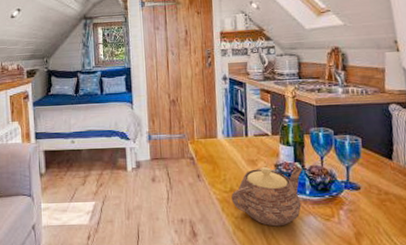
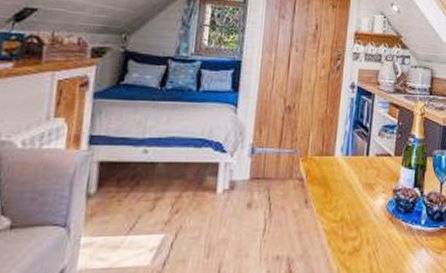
teapot: present [231,167,303,227] -> none [341,193,421,262]

